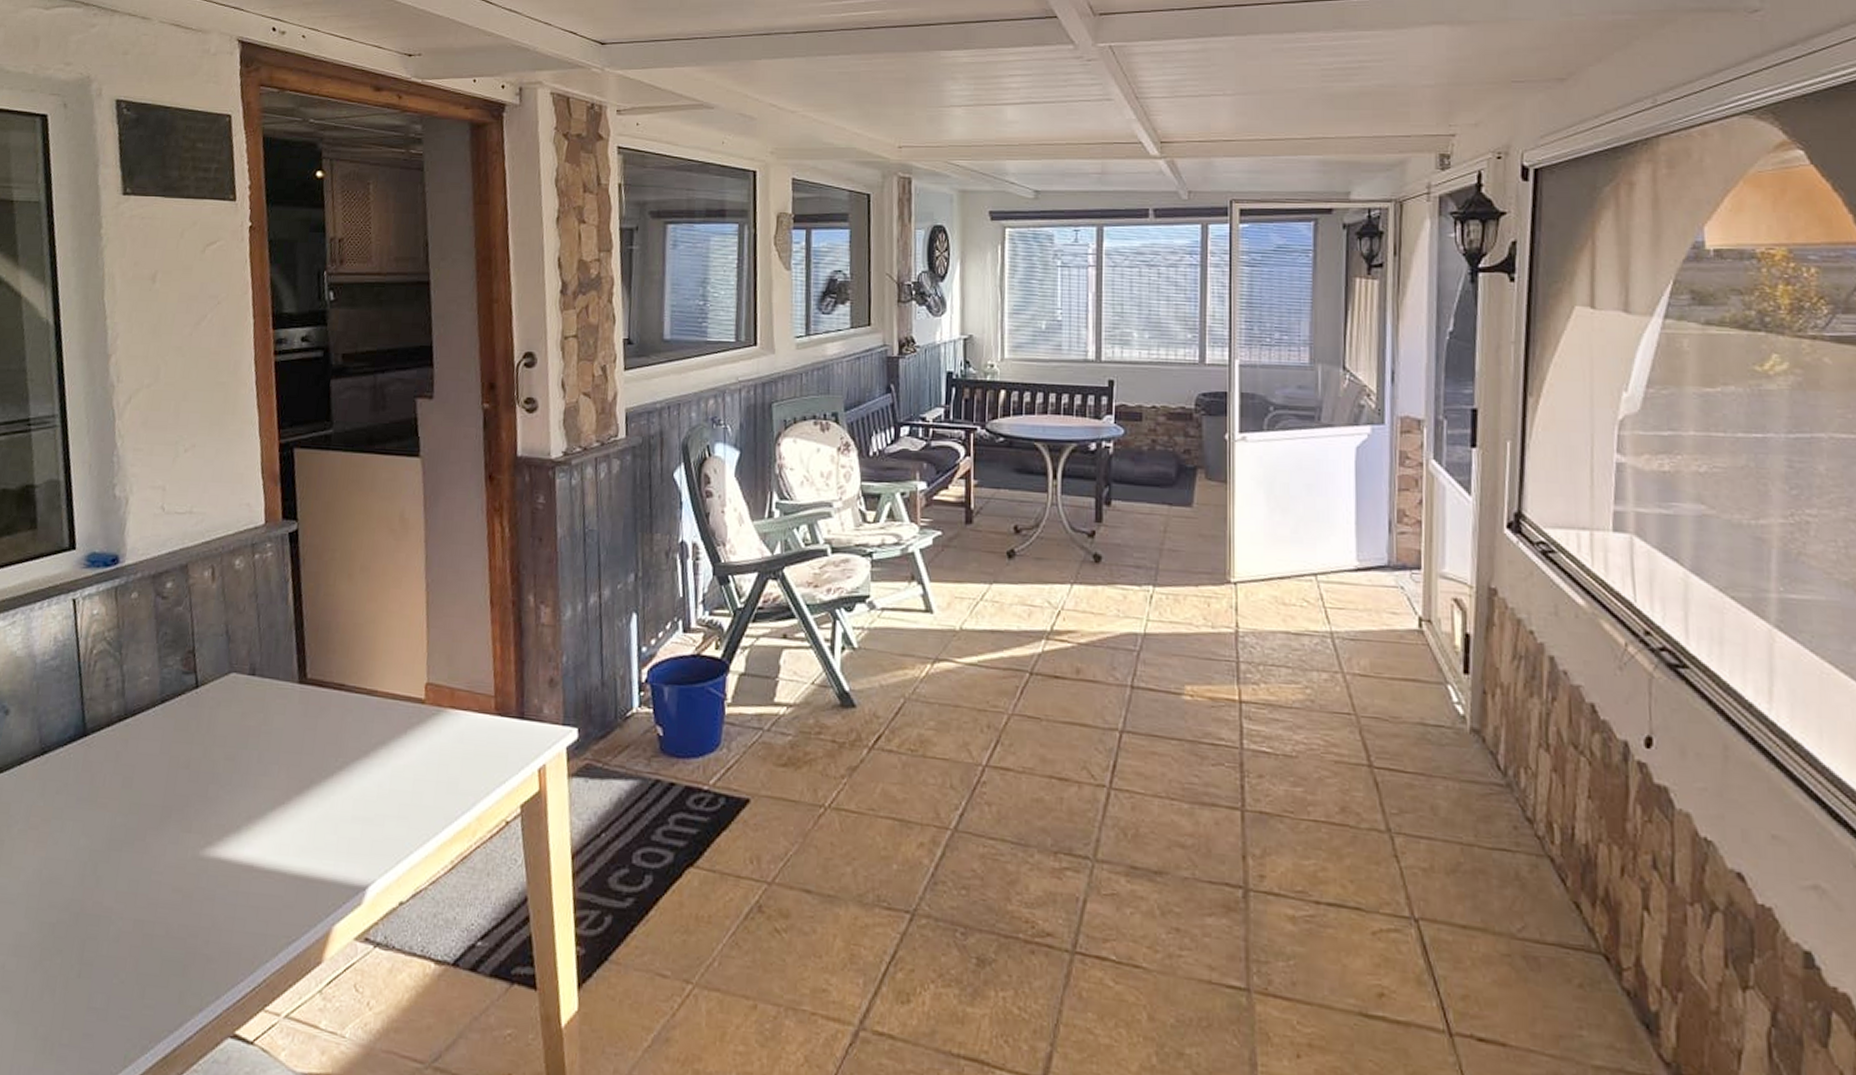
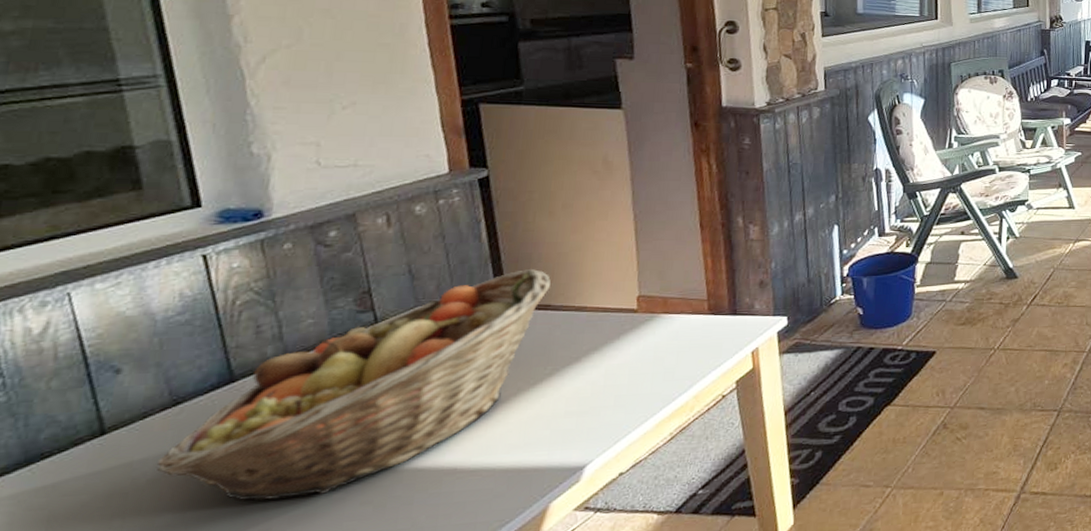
fruit basket: none [26,639,346,873] -> present [157,268,551,501]

